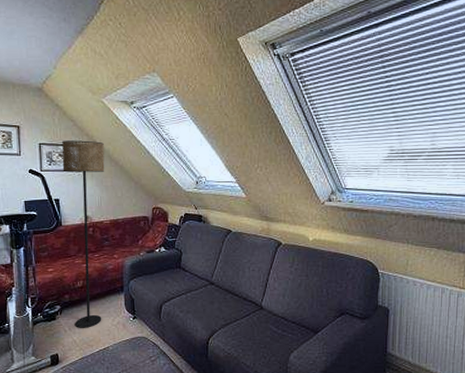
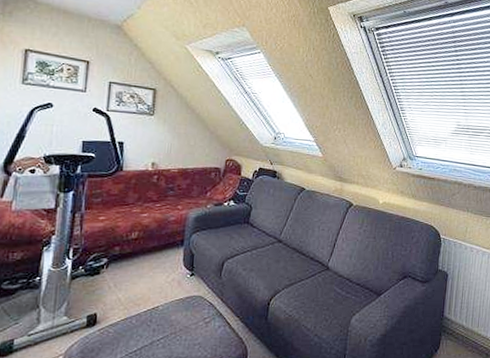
floor lamp: present [62,140,105,328] -> none [123,82,182,285]

